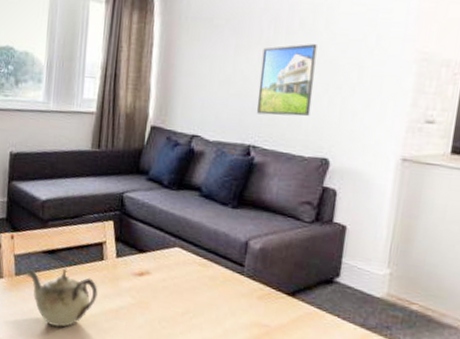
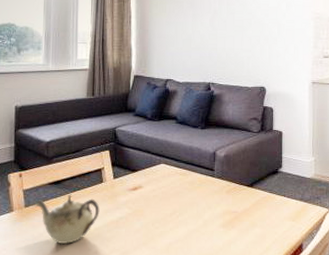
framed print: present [256,44,317,117] -> none [212,11,250,61]

